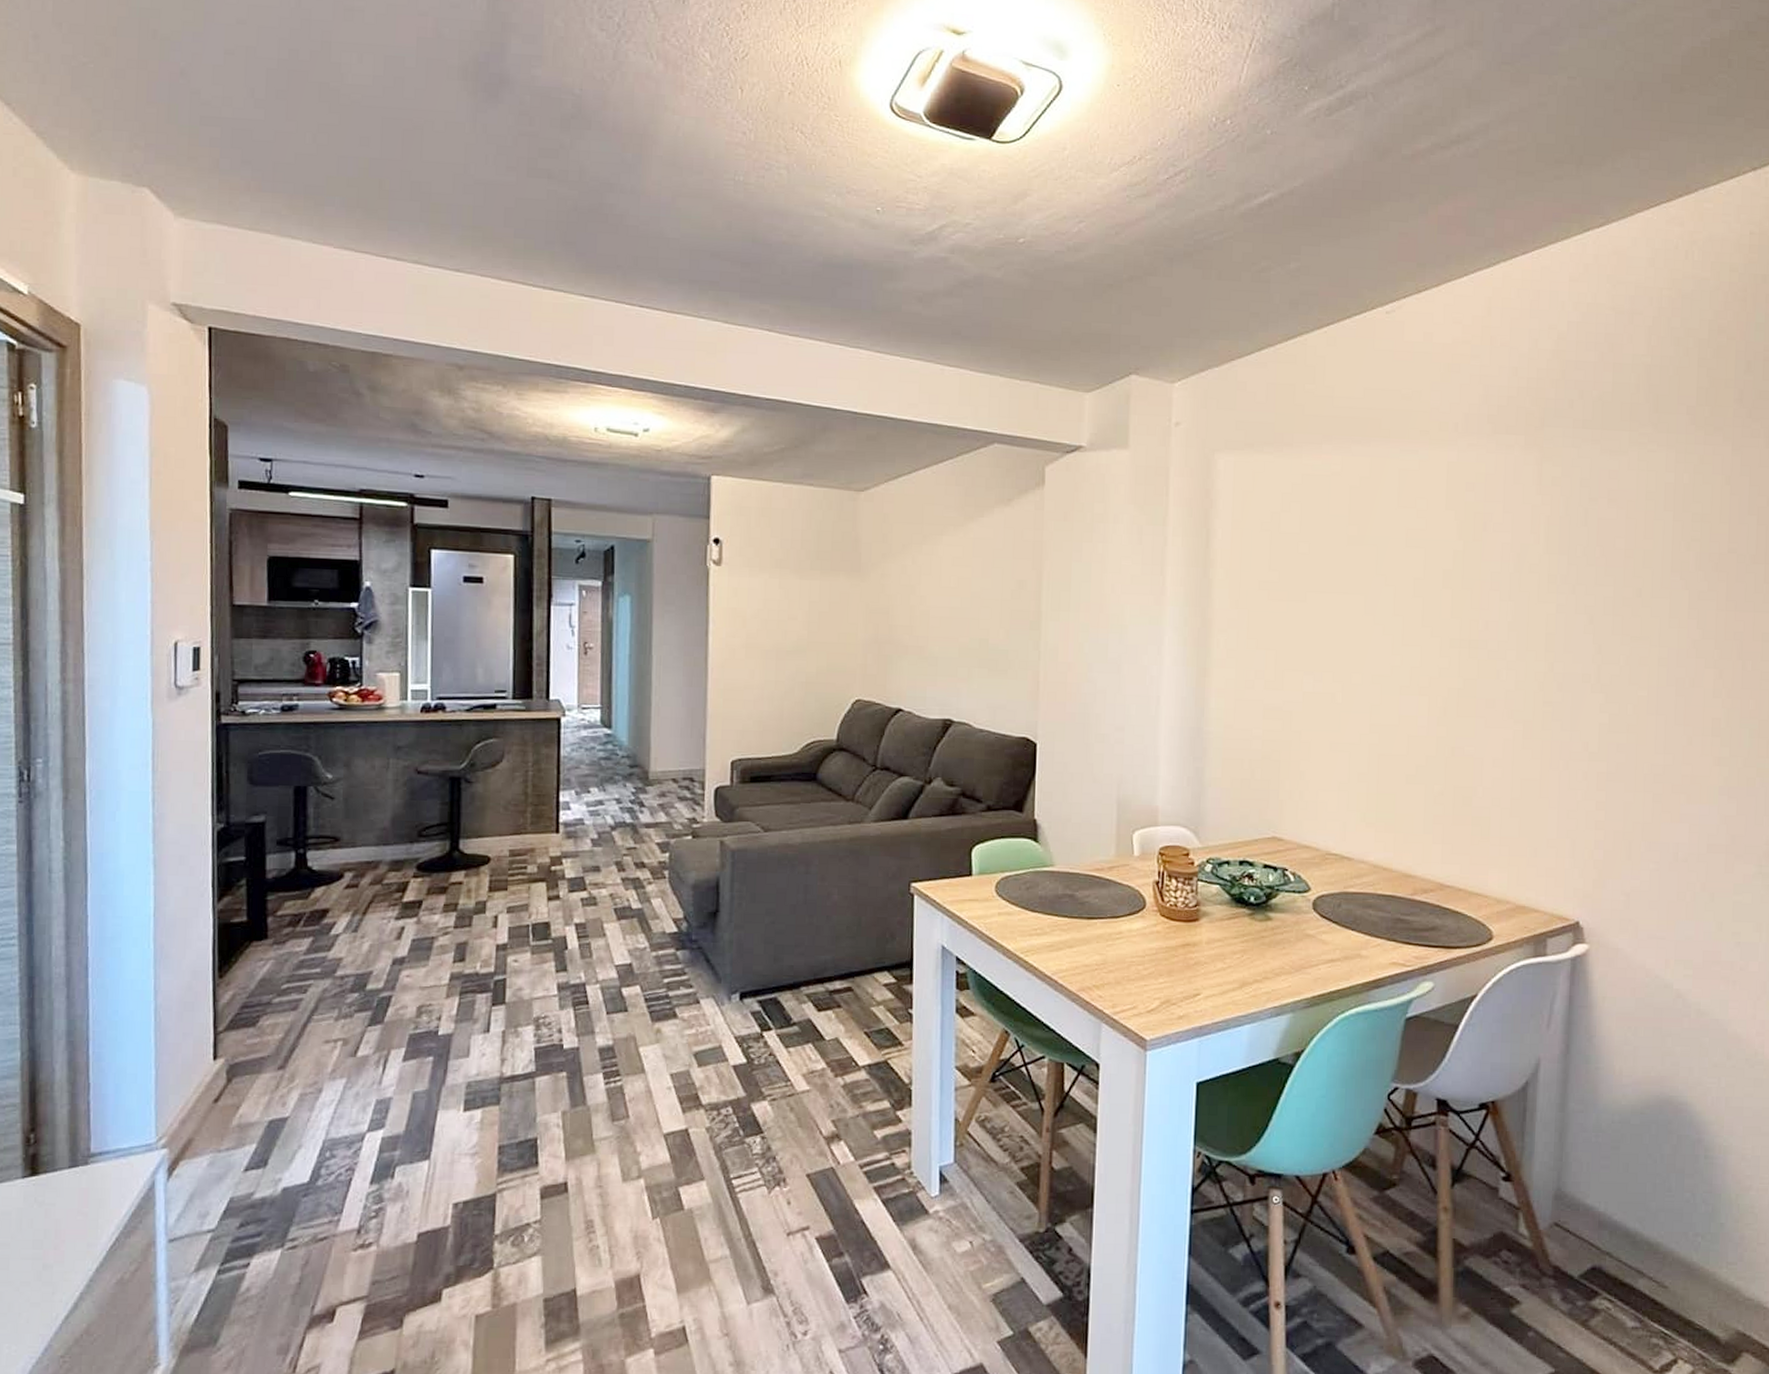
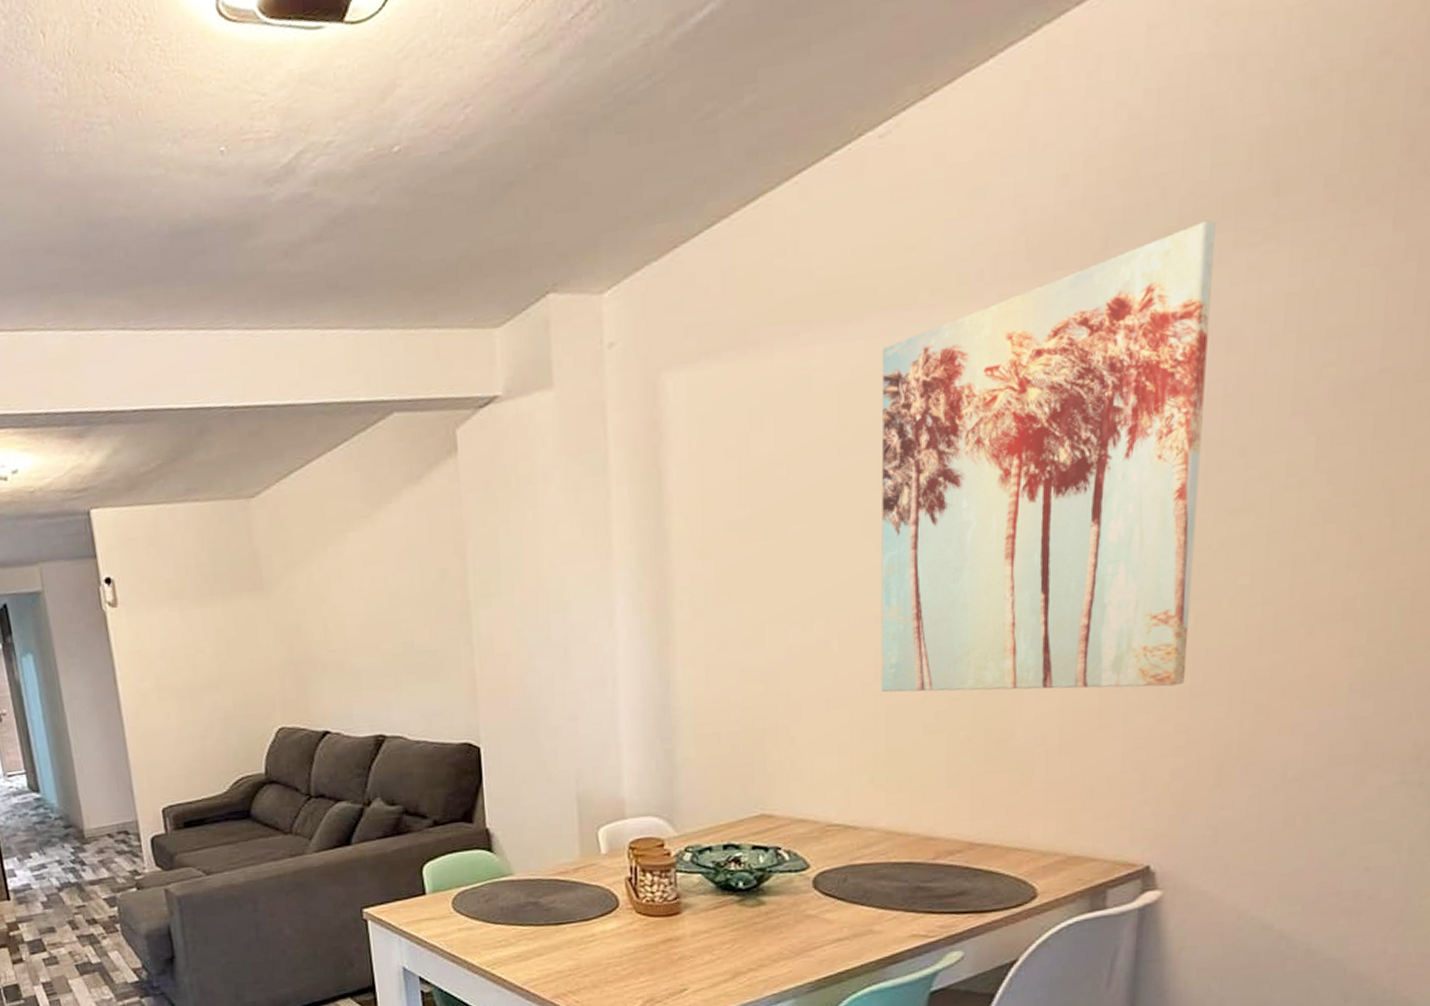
wall art: none [1374,420,1617,770] -> present [880,220,1215,692]

